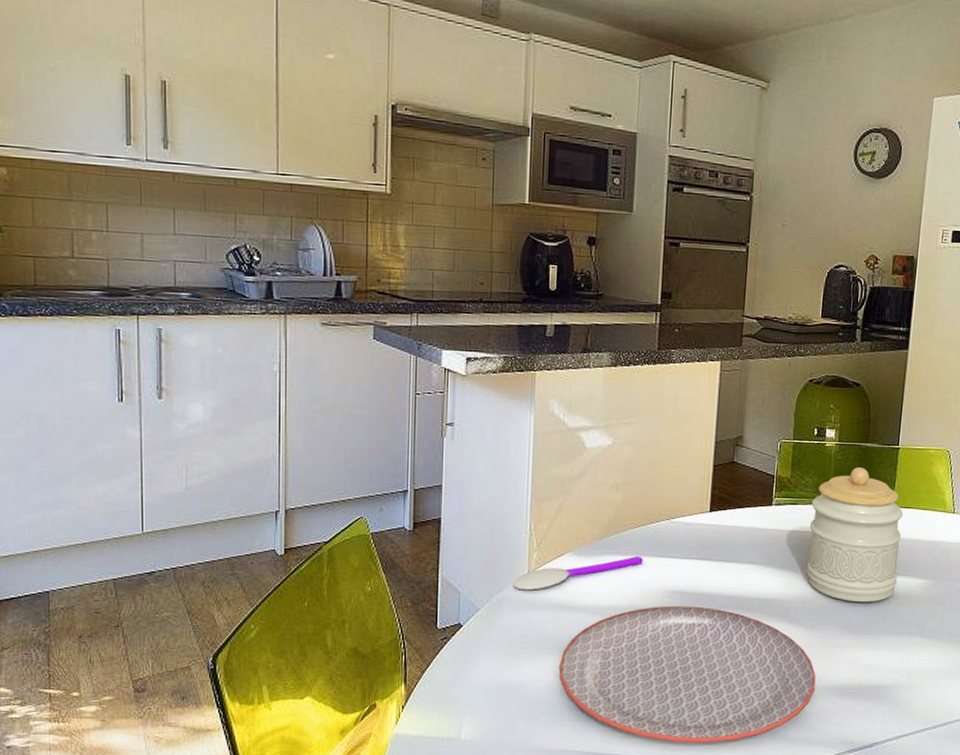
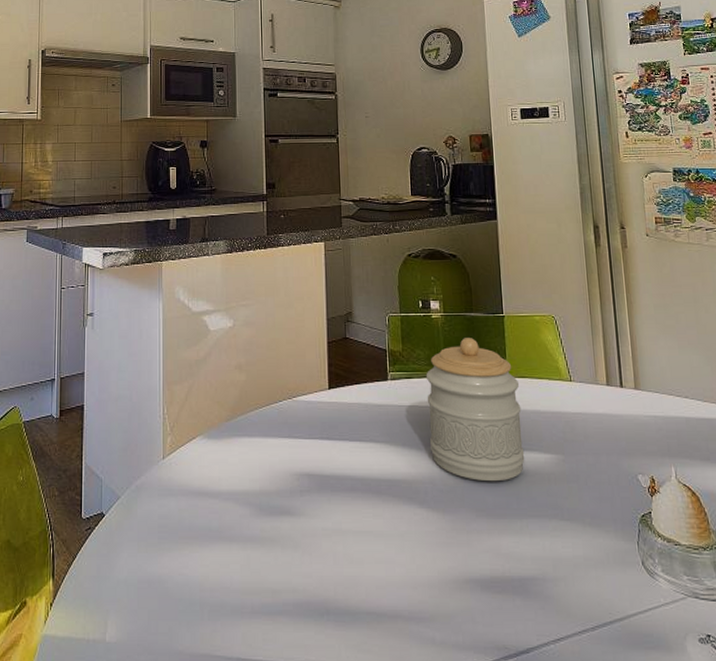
spoon: present [513,555,643,590] -> none [150,437,269,476]
plate: present [558,606,816,743] -> none [196,489,457,647]

